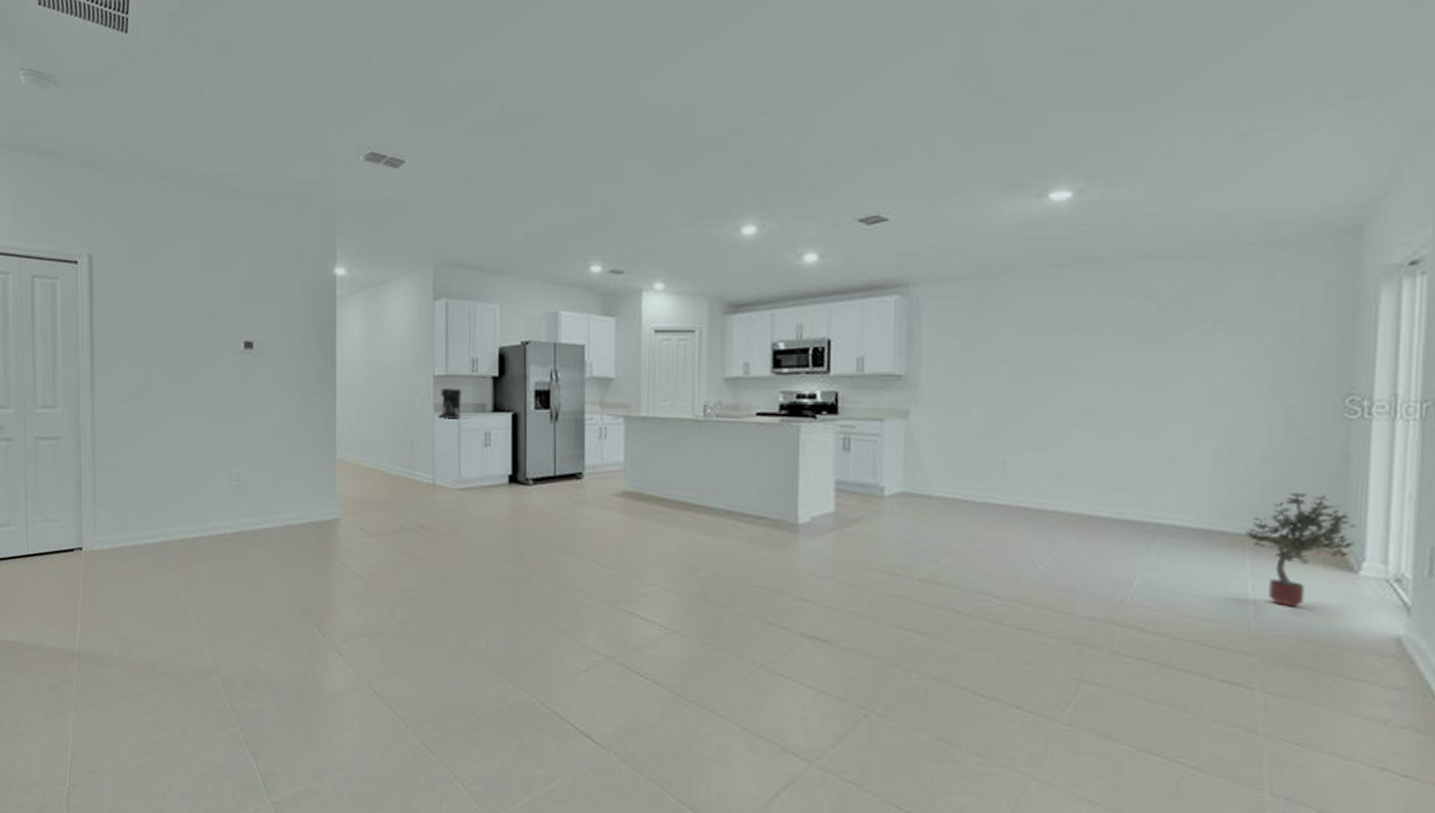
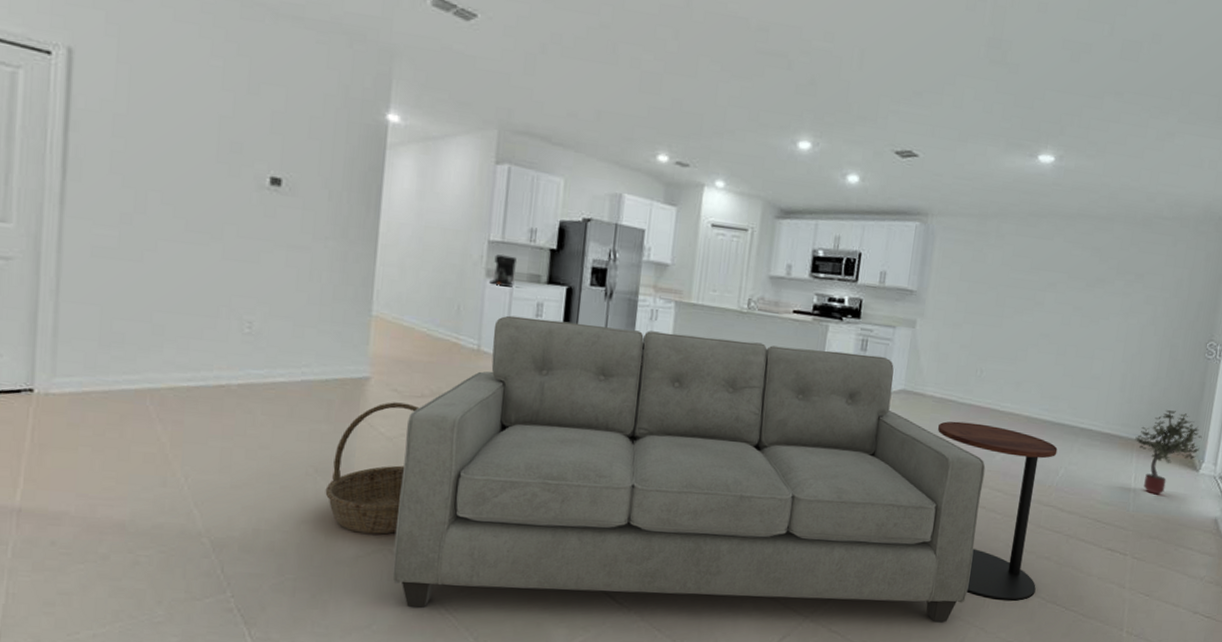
basket: none [310,541,385,671] -> present [325,402,420,535]
sofa: none [373,447,1025,773] -> present [392,315,986,622]
side table: none [953,525,1127,749] -> present [937,421,1058,602]

